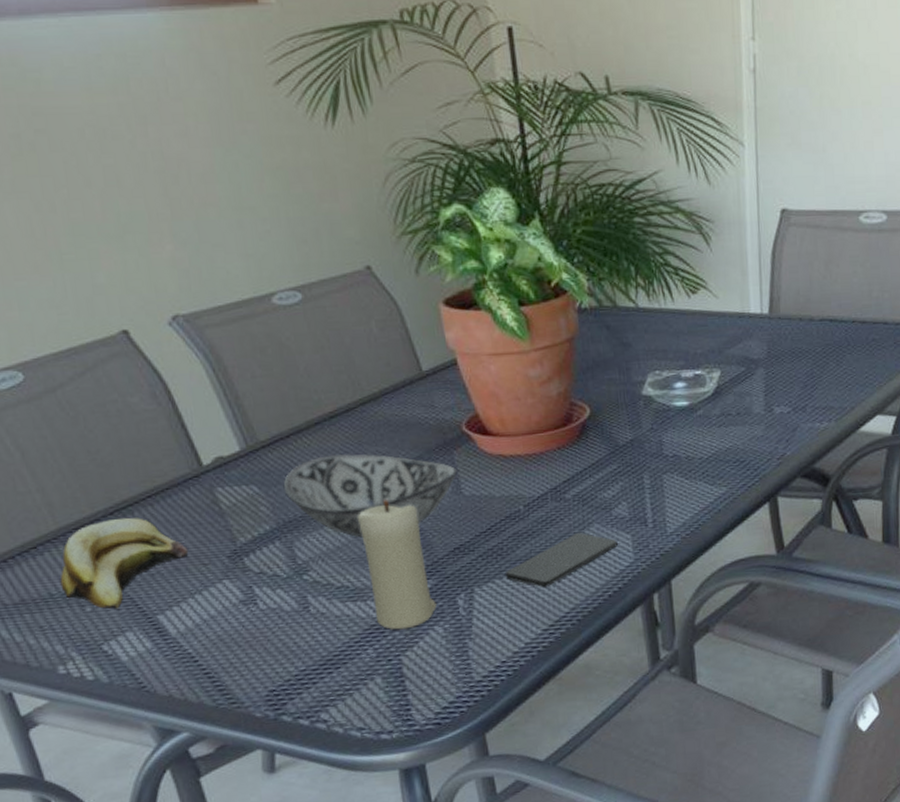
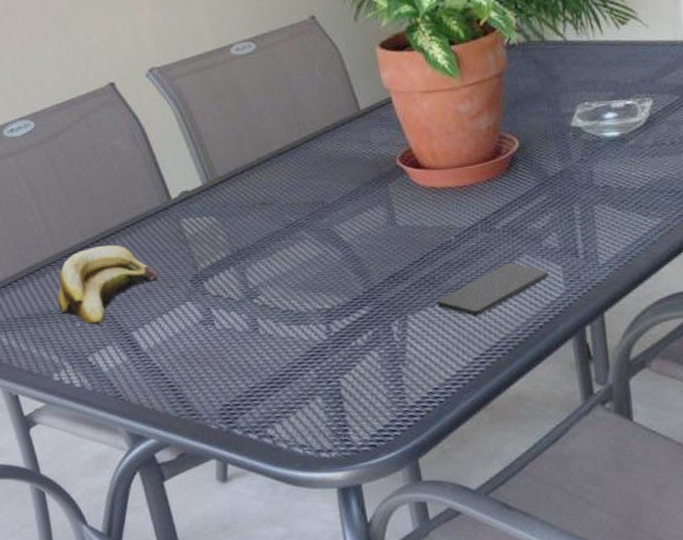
decorative bowl: present [283,453,458,538] -> none [237,186,393,265]
candle: present [358,500,437,630] -> none [302,230,373,353]

